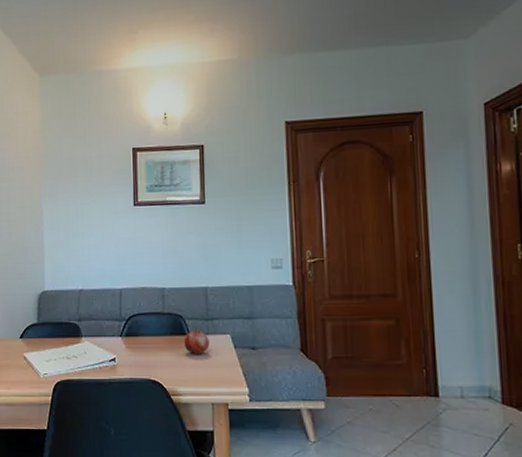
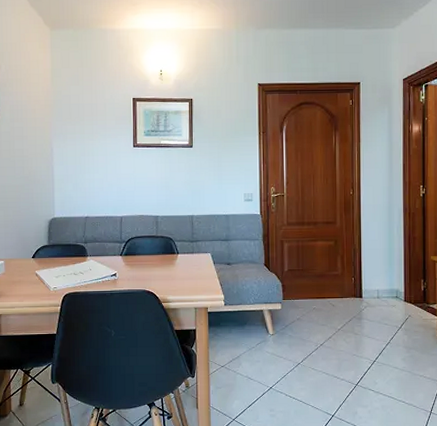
fruit: present [183,326,210,355] -> none [173,247,194,270]

